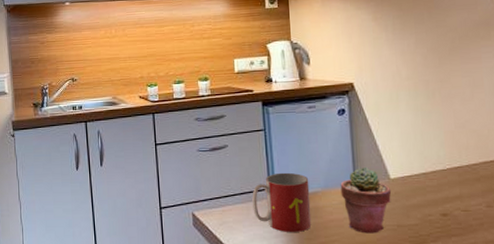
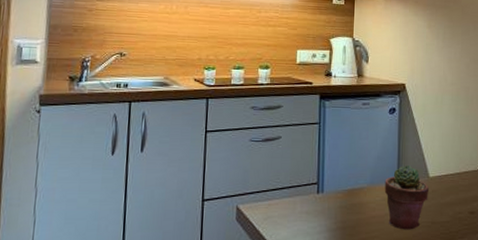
mug: present [252,172,312,233] -> none [299,167,357,229]

